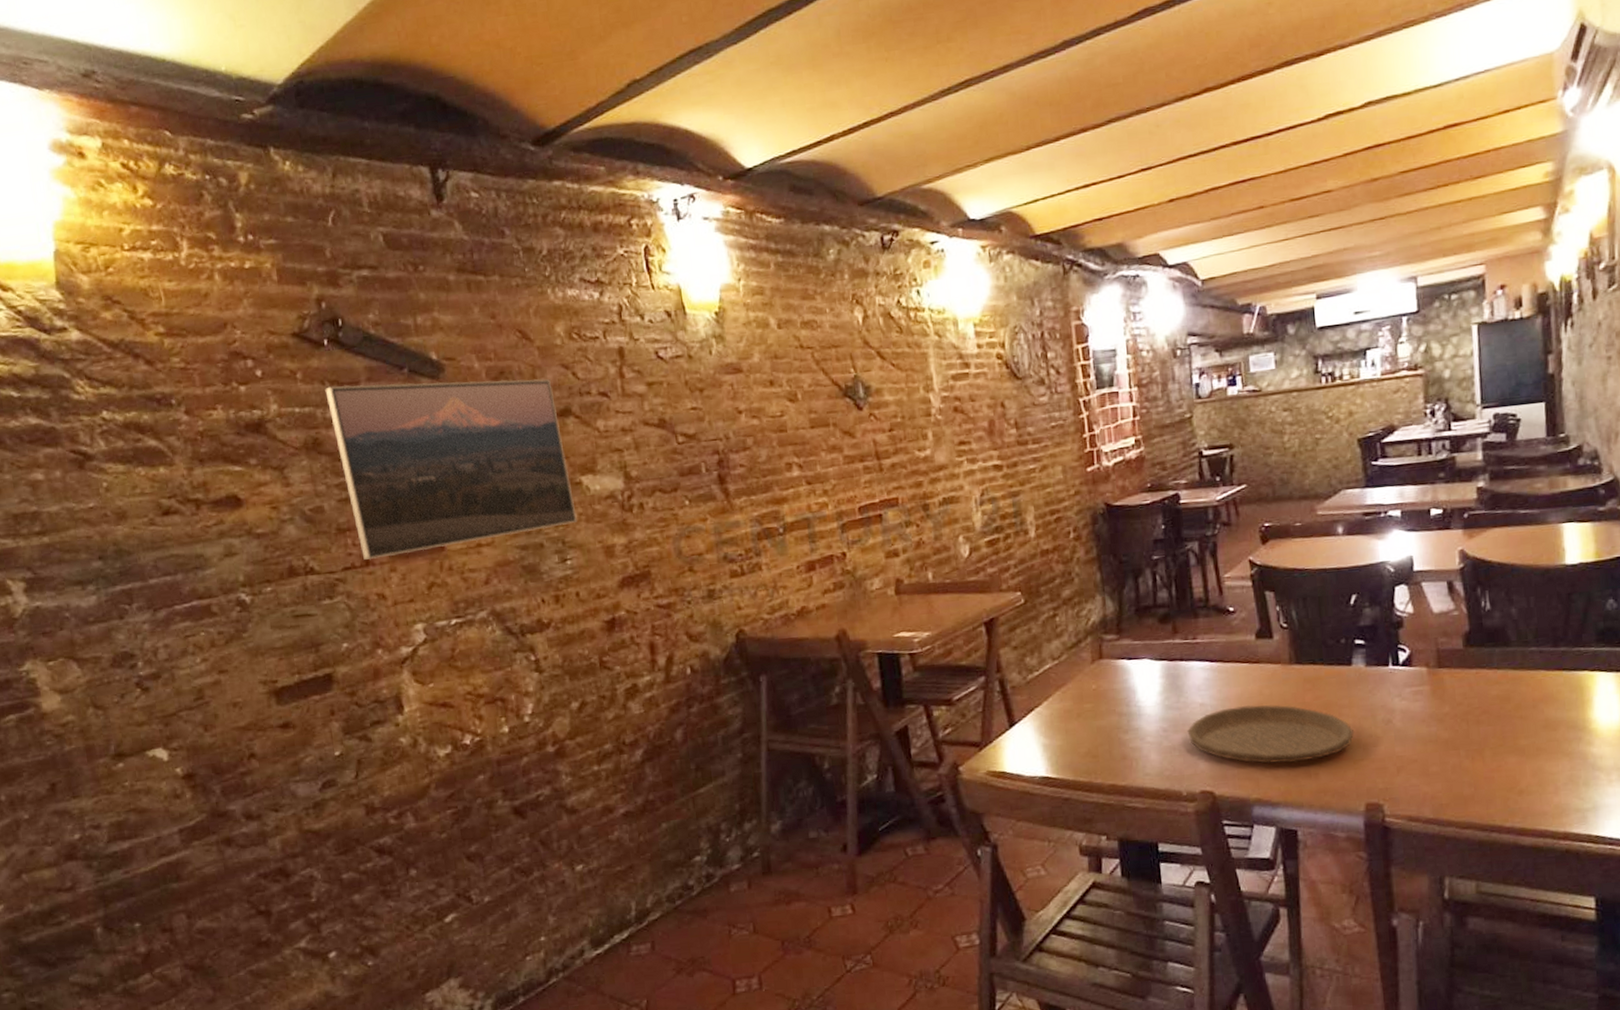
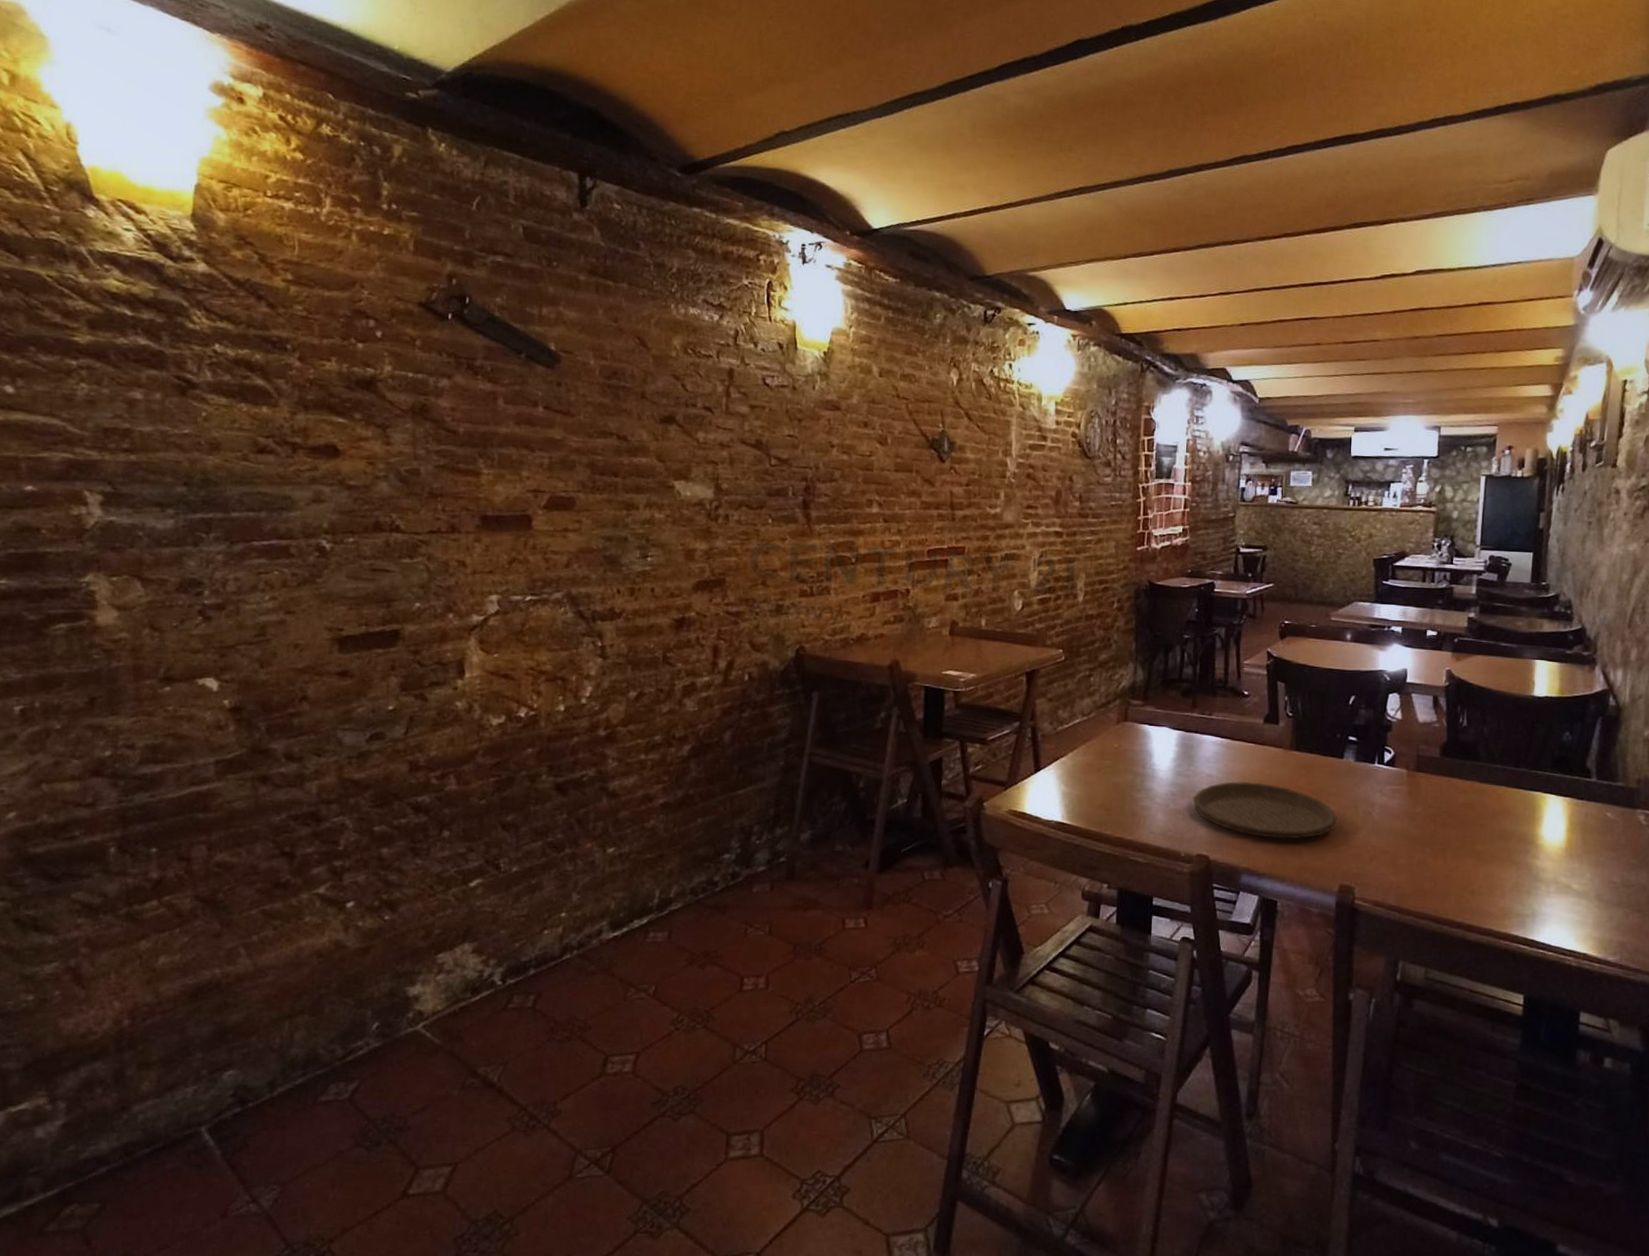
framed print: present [325,379,577,560] -> none [441,358,664,528]

